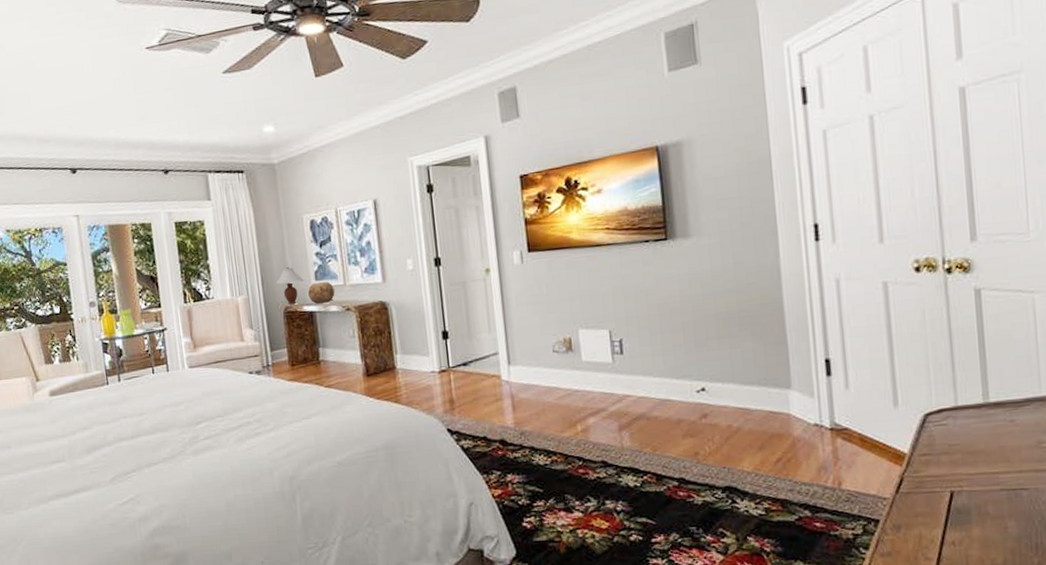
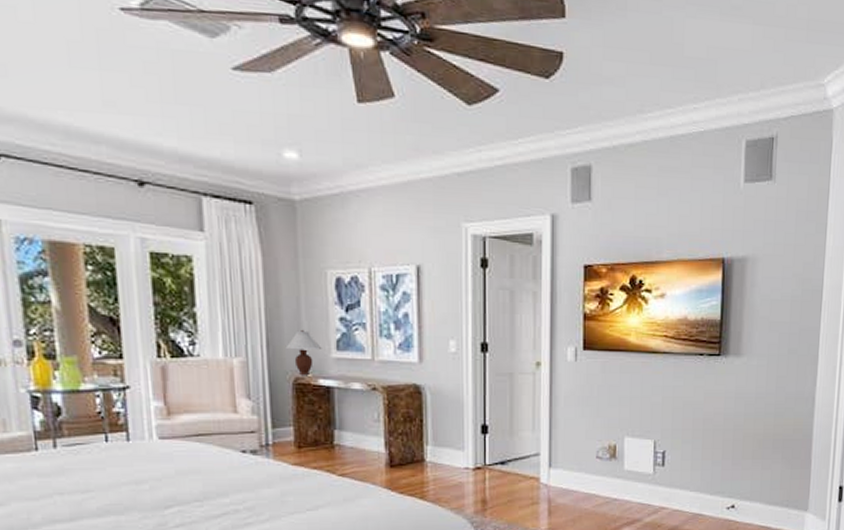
decorative bowl: present [308,282,335,304] -> none [326,354,360,378]

